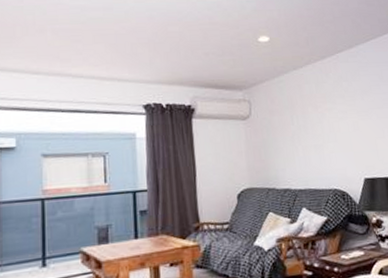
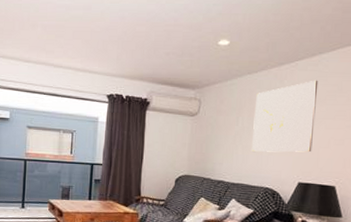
wall art: none [306,71,370,151] -> present [251,80,319,153]

